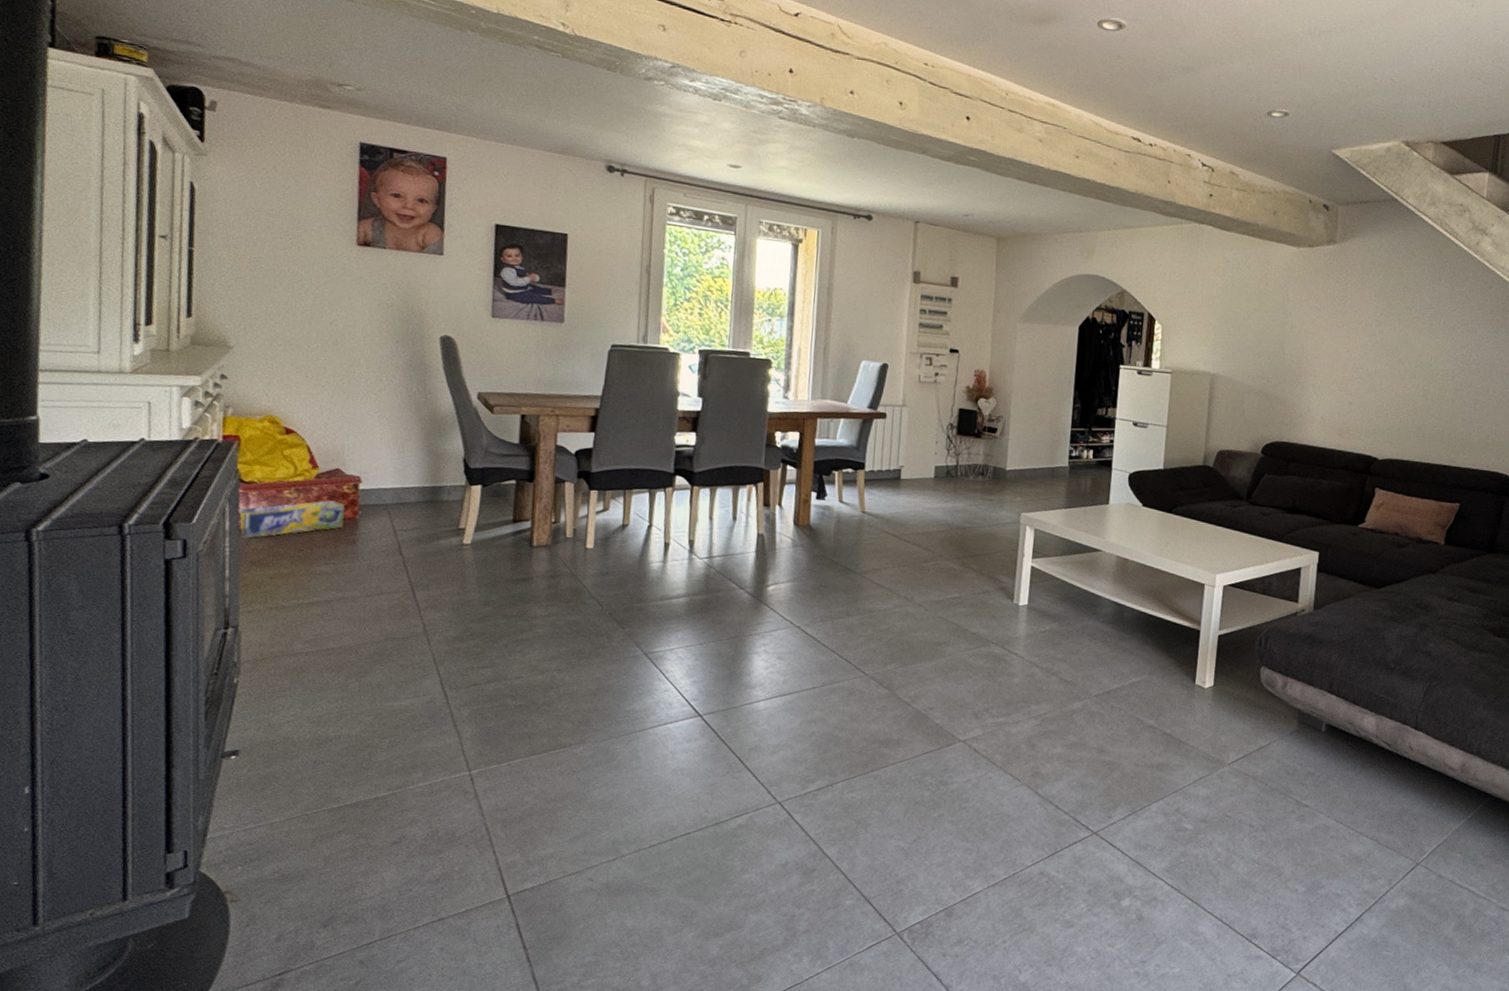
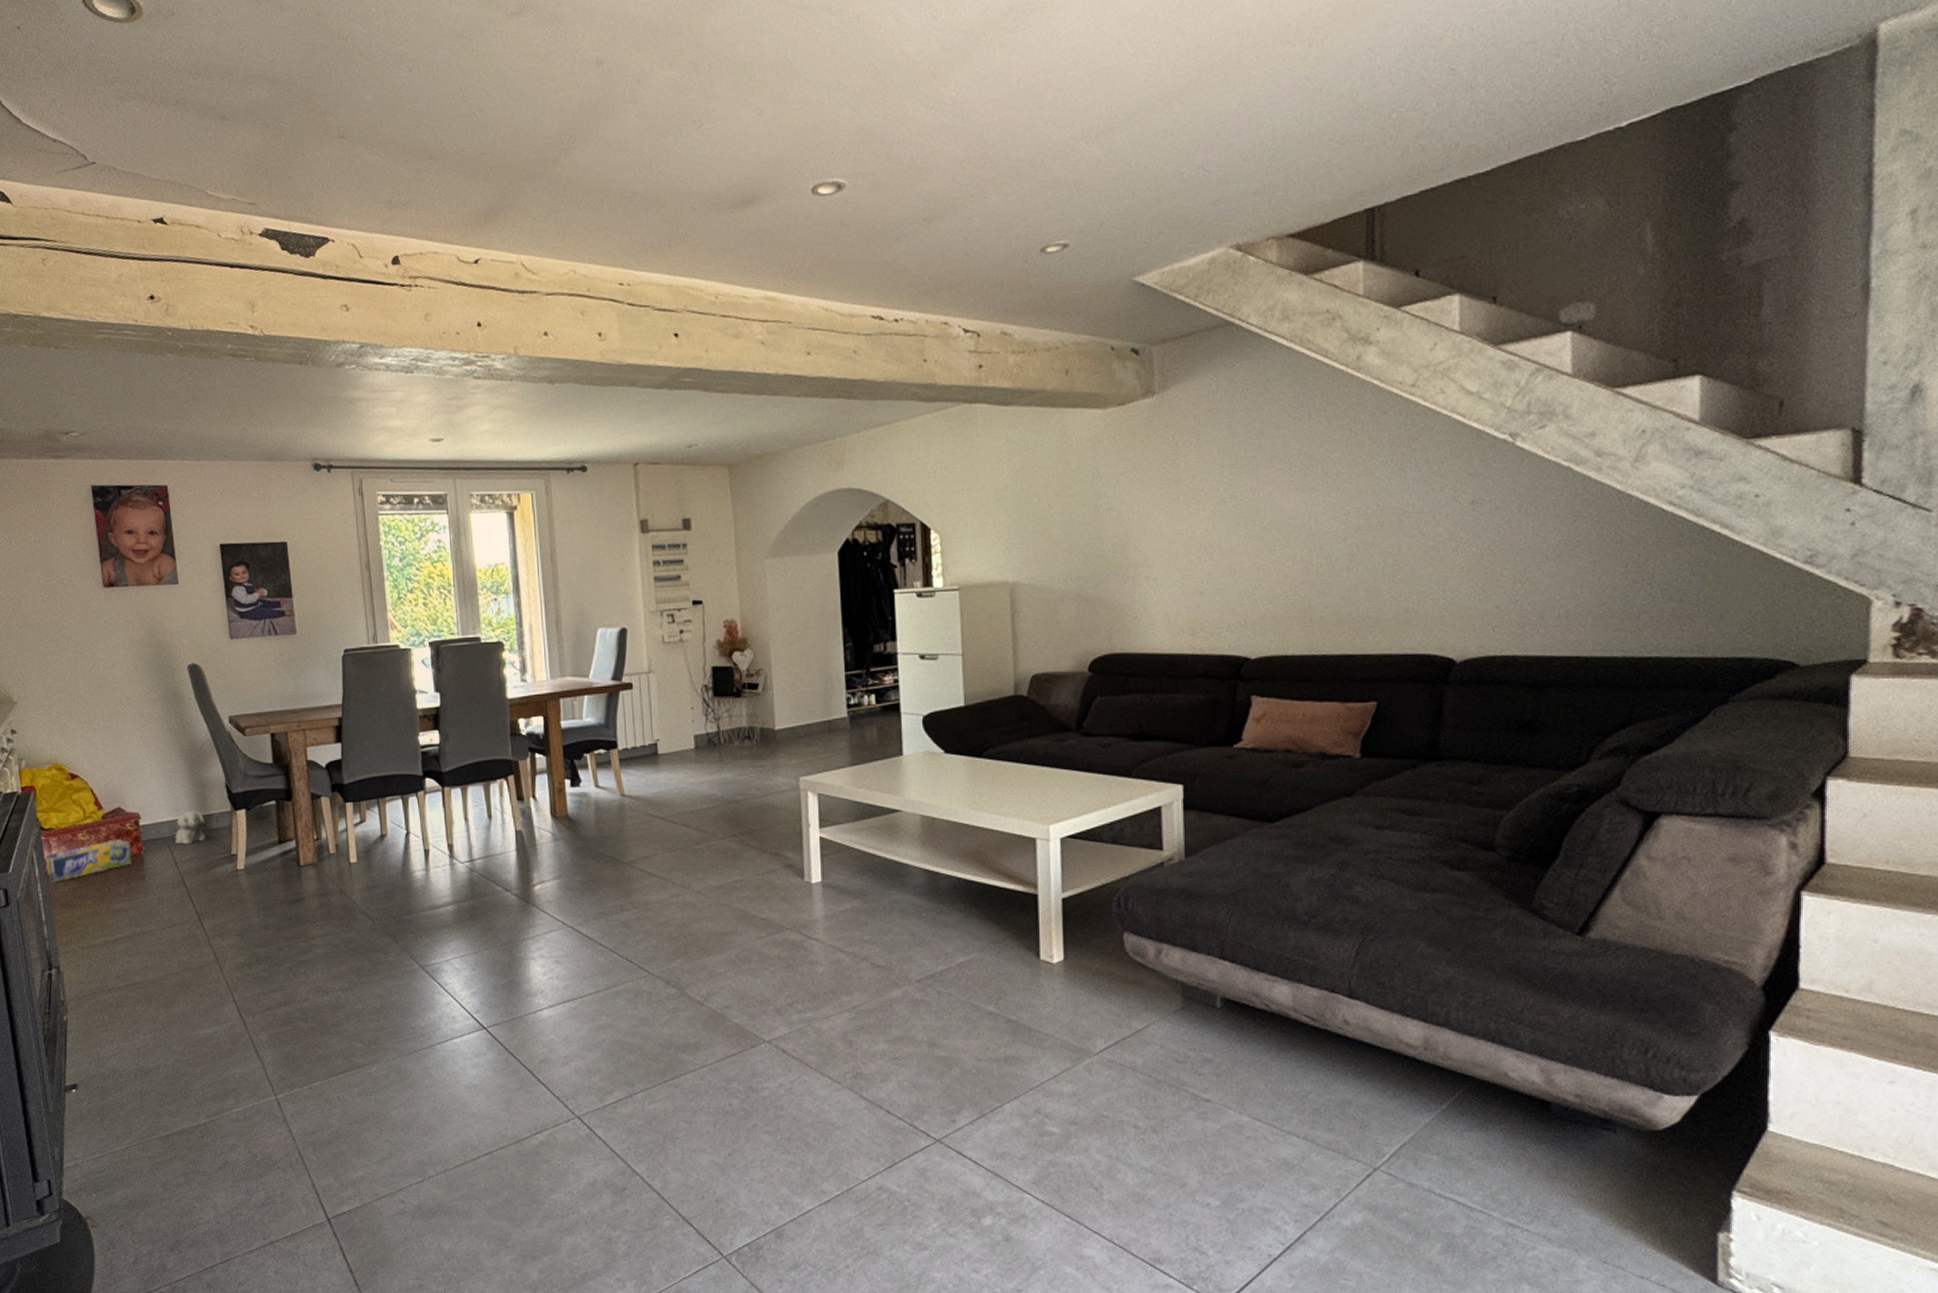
plush toy: none [397,479,436,514] -> present [175,810,207,845]

